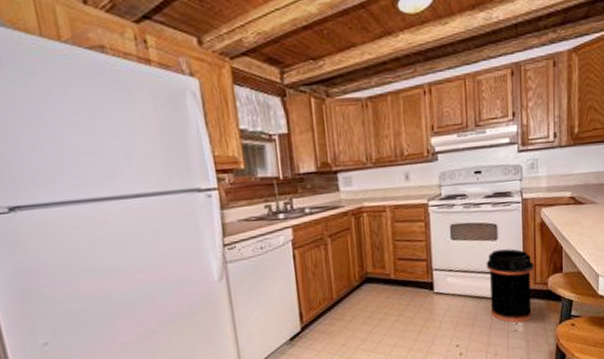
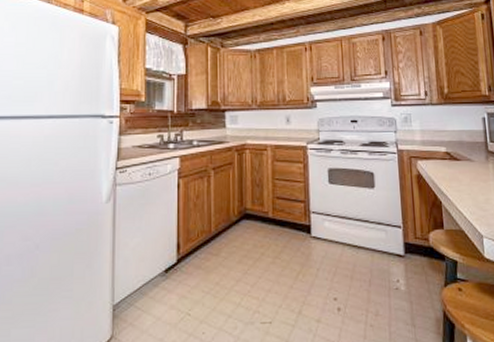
trash can: present [486,248,535,323] -> none [364,198,414,281]

